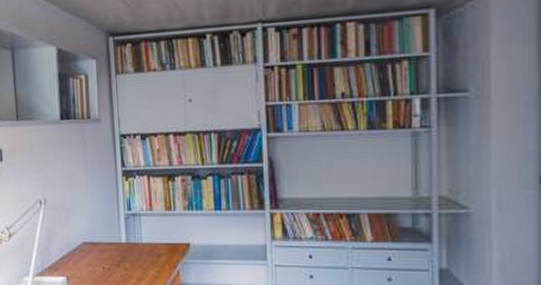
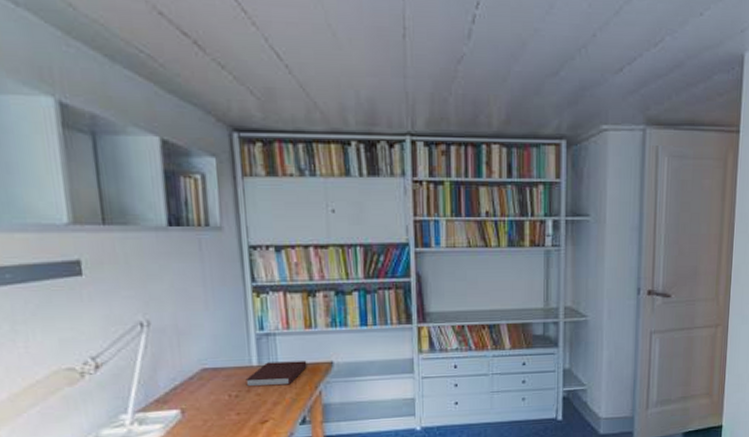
notebook: none [116,240,167,263] -> present [245,361,307,387]

